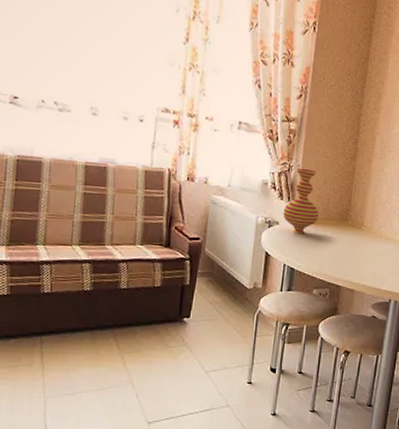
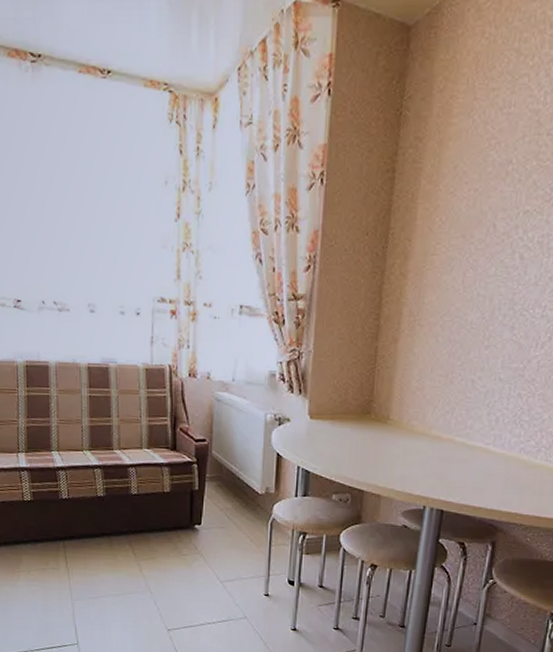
vase: present [283,168,319,234] -> none [294,354,336,432]

